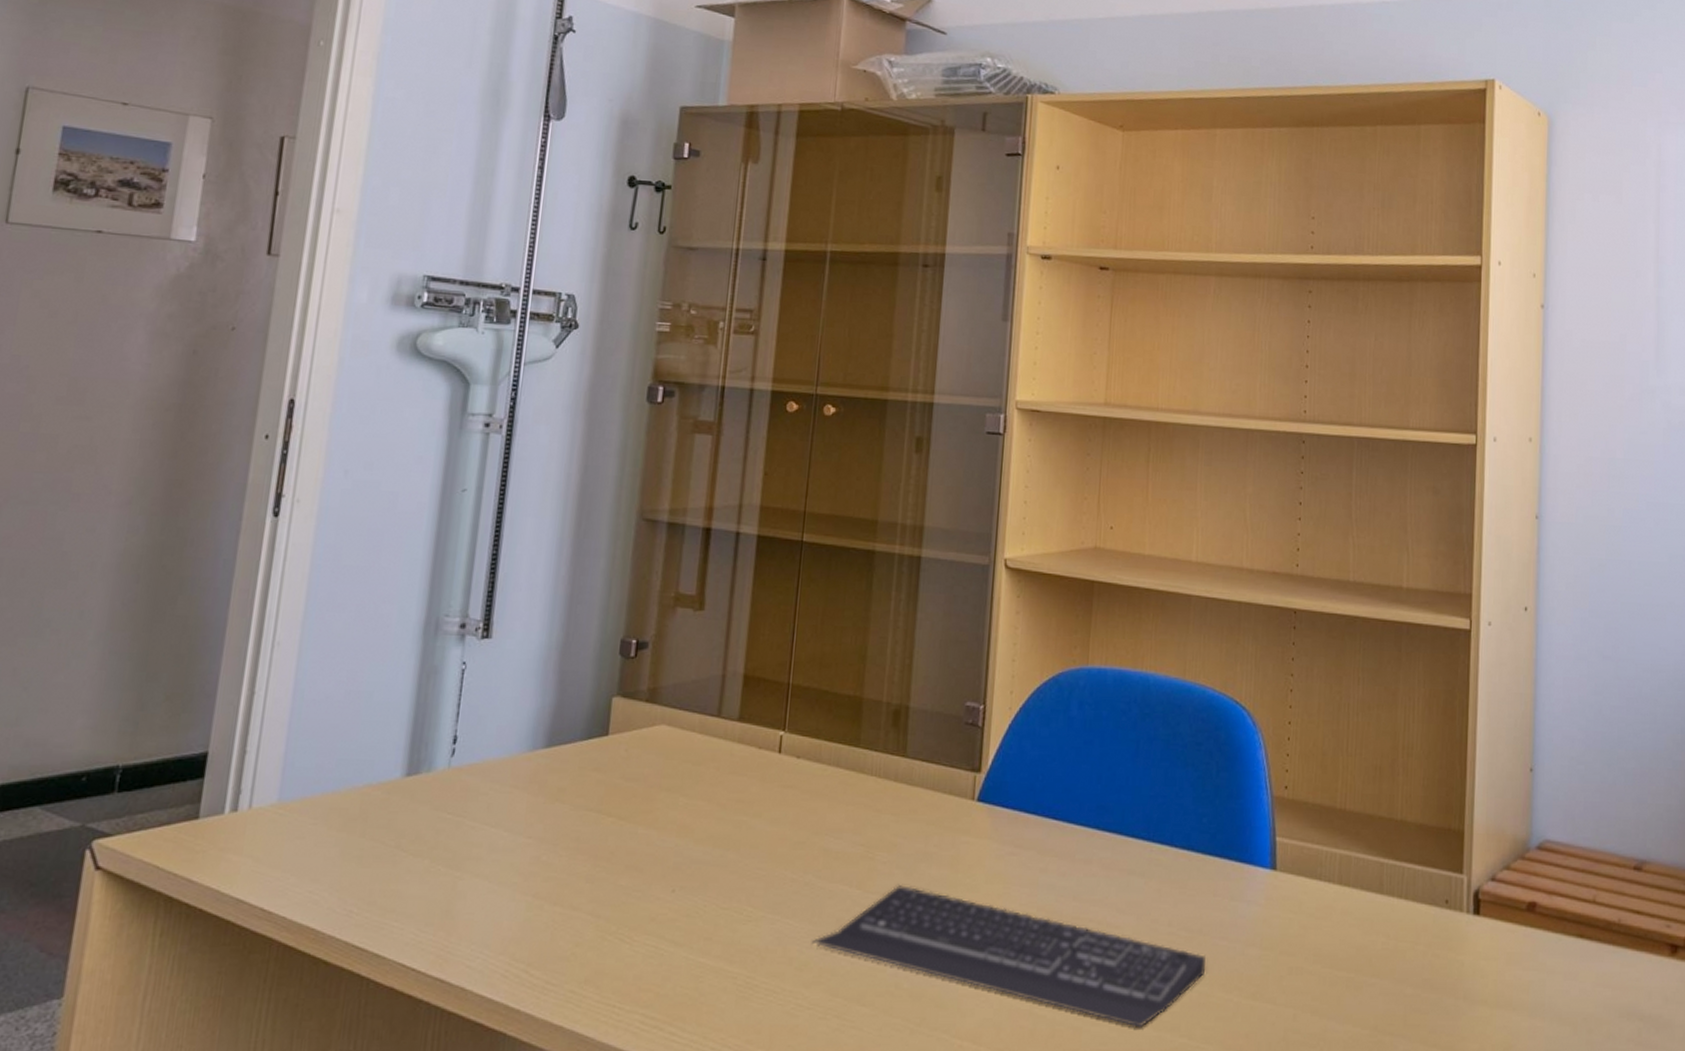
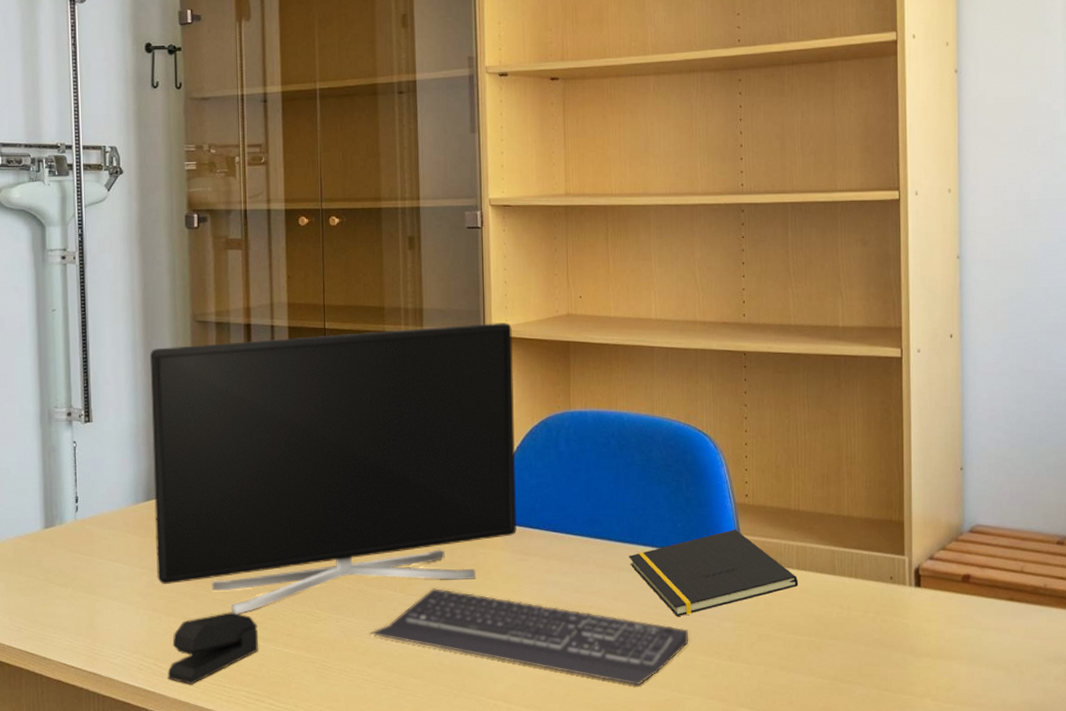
stapler: none [539,903,669,1002] -> present [167,612,258,685]
monitor: none [546,549,1028,907] -> present [149,323,516,614]
notepad: none [1141,830,1340,939] -> present [629,530,799,617]

